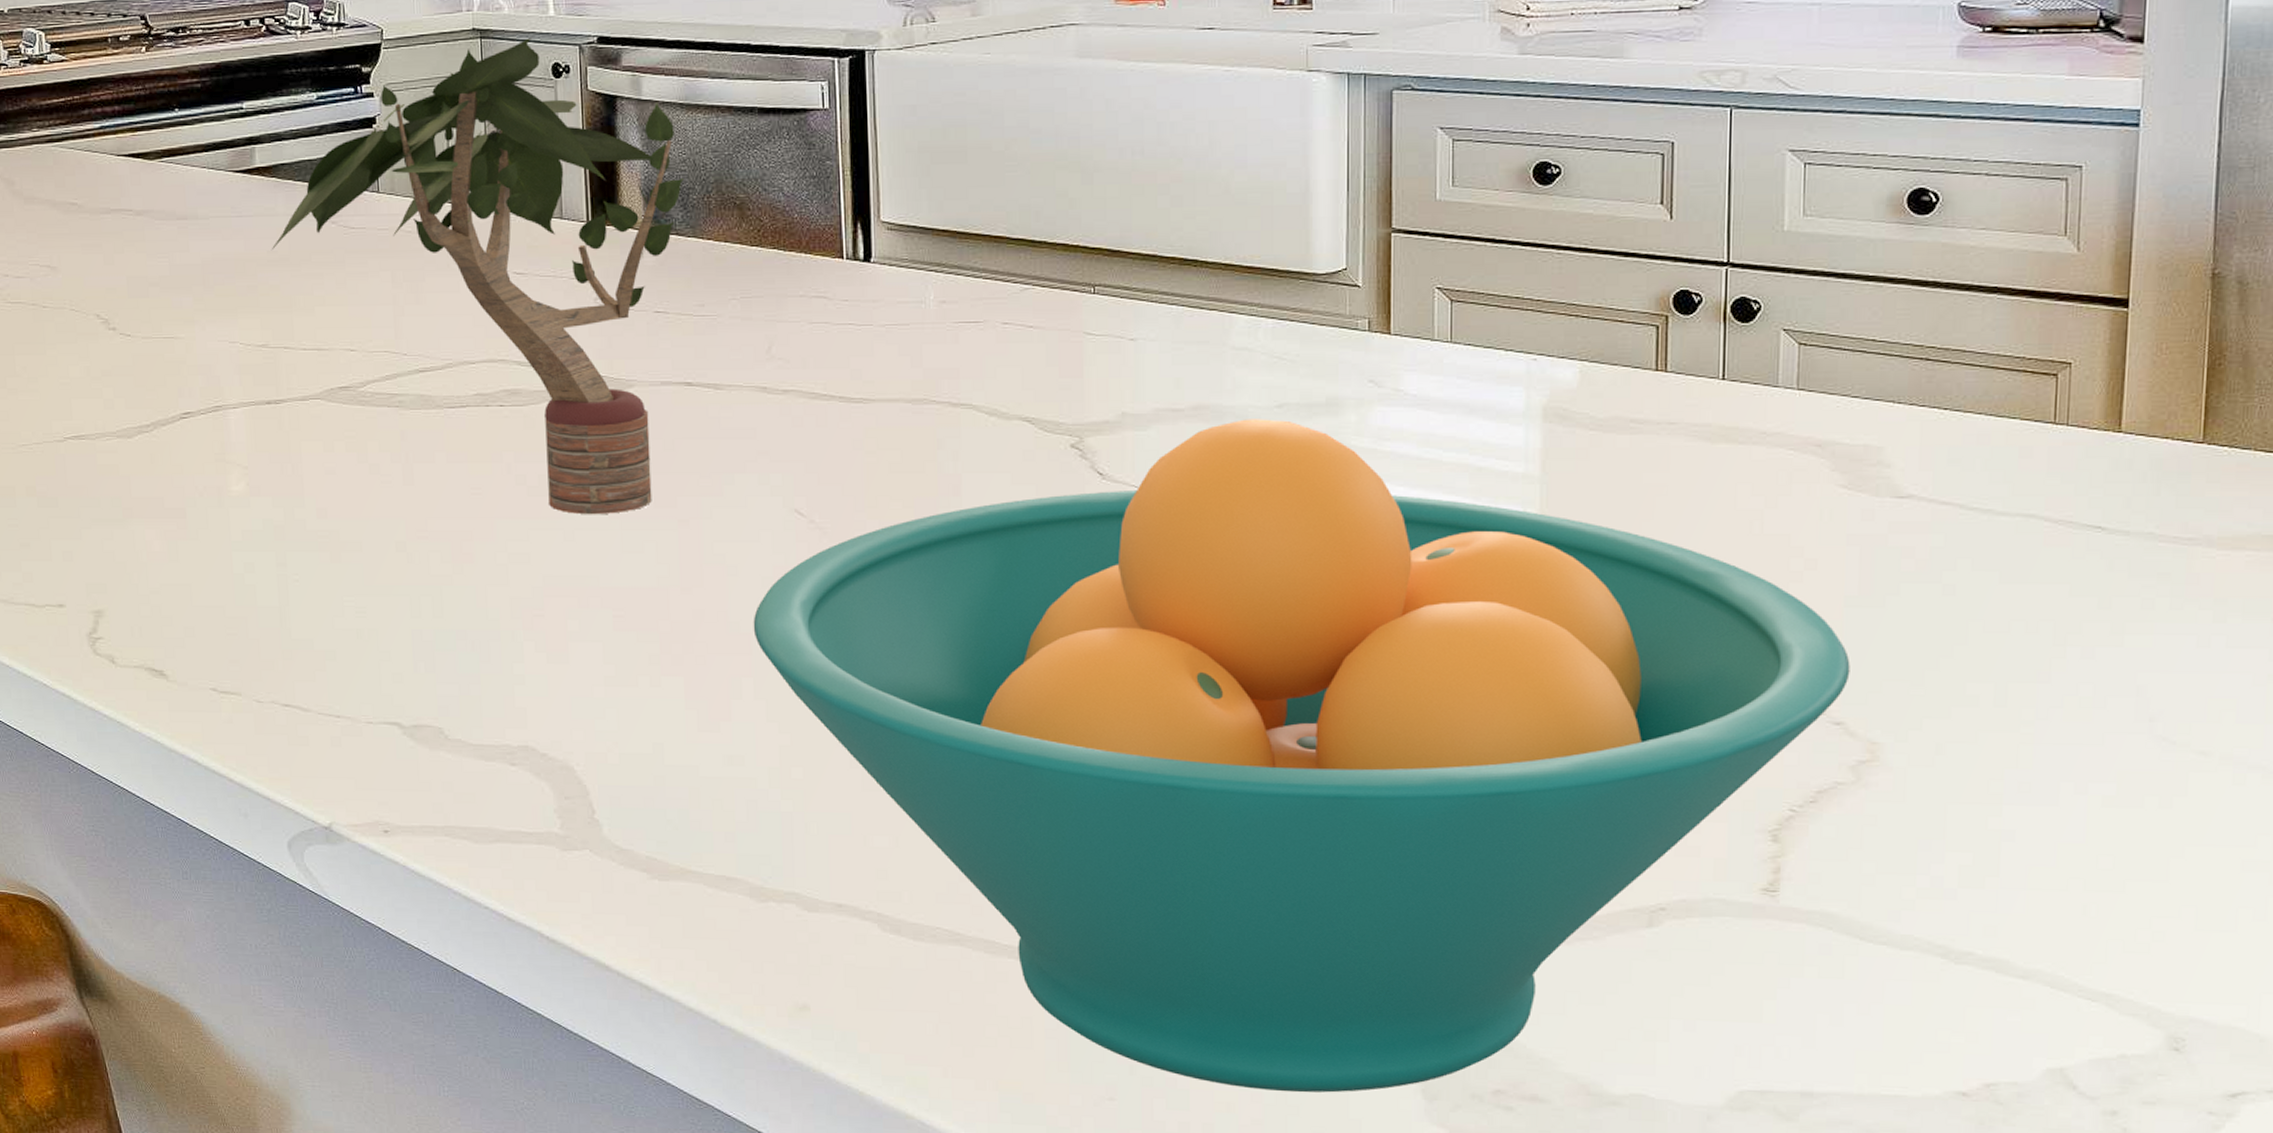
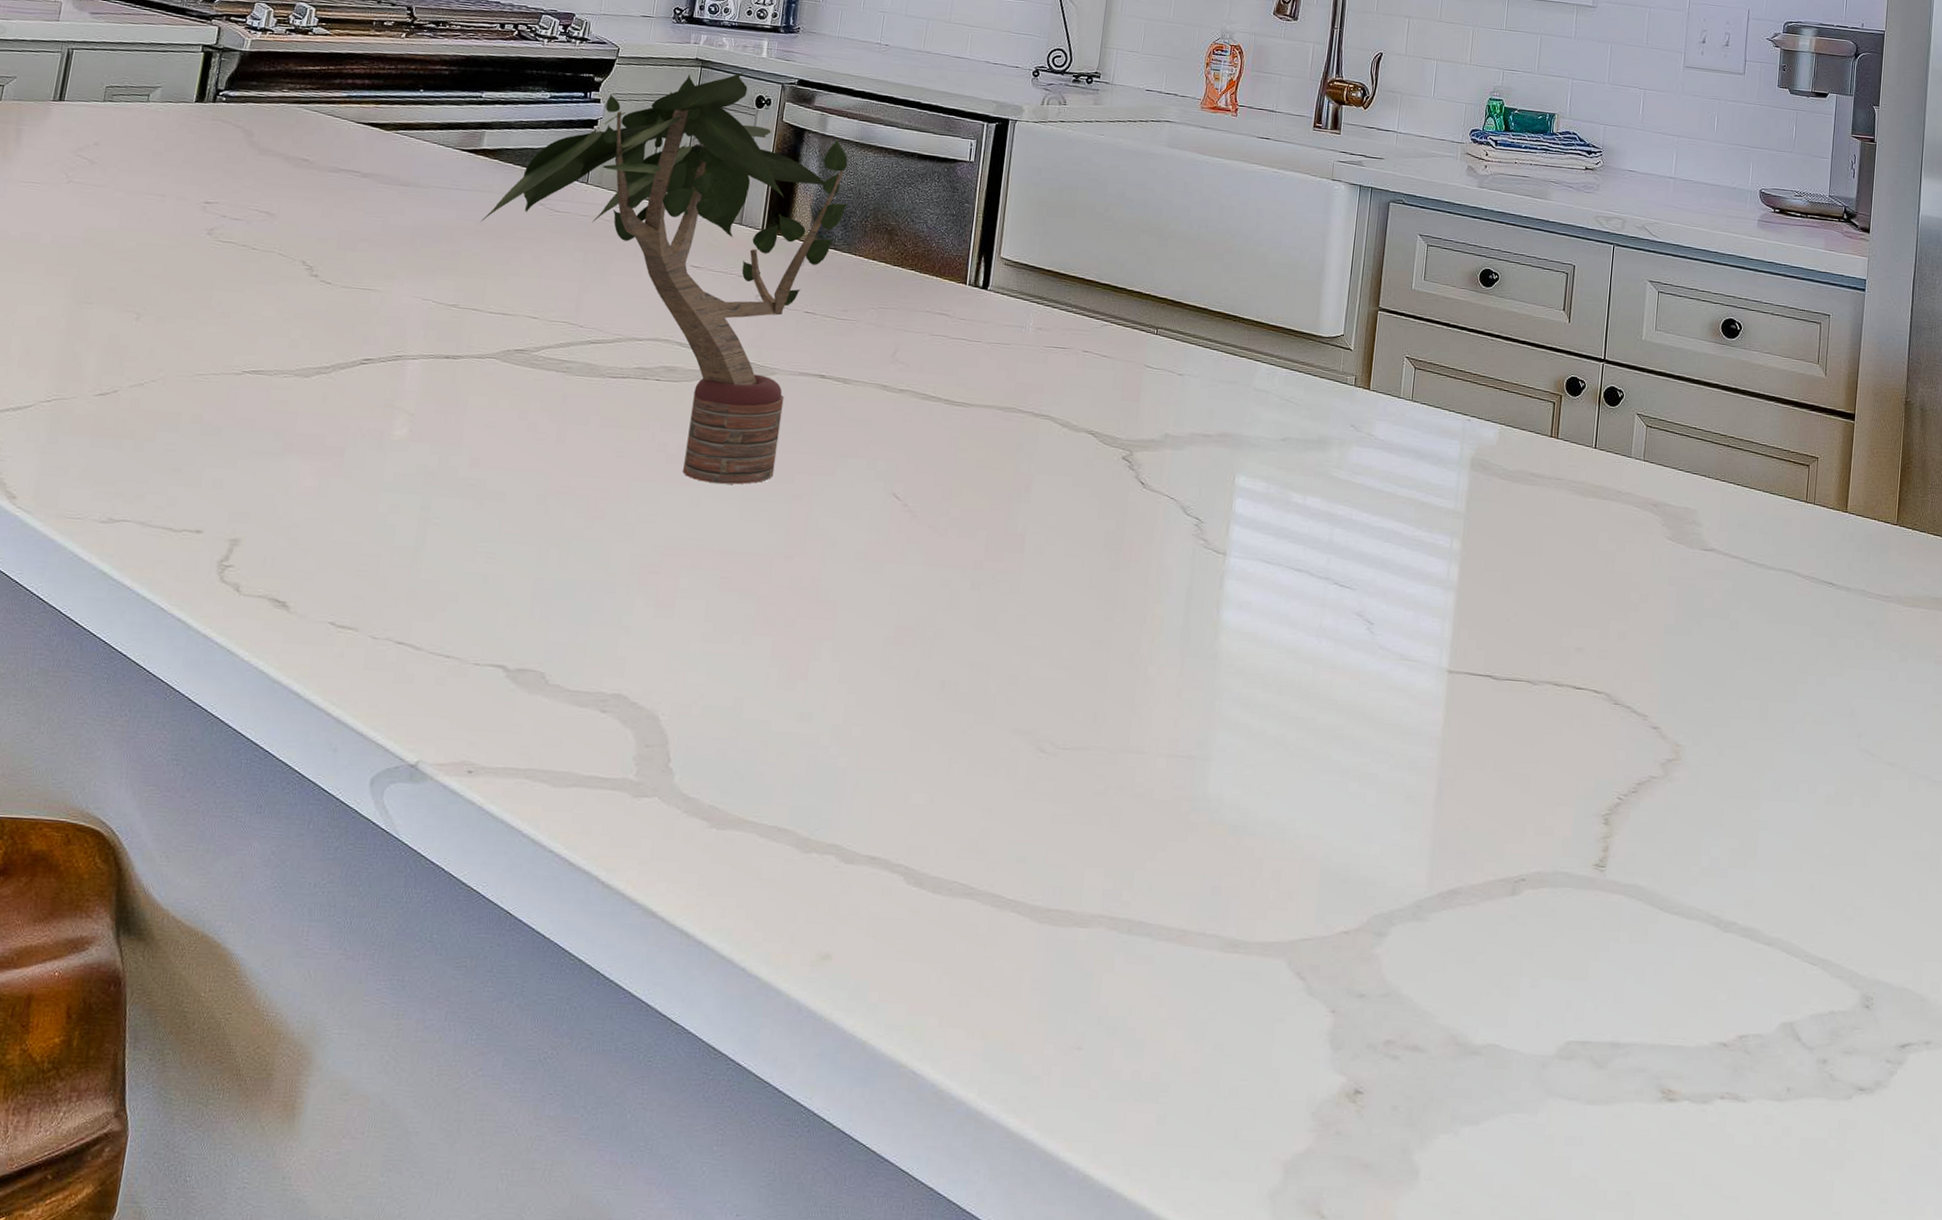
fruit bowl: present [753,419,1850,1093] -> none [840,447,1666,1043]

